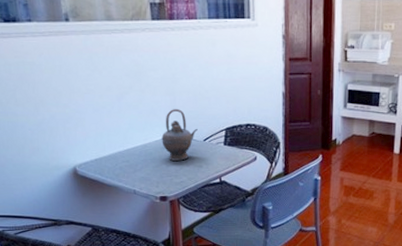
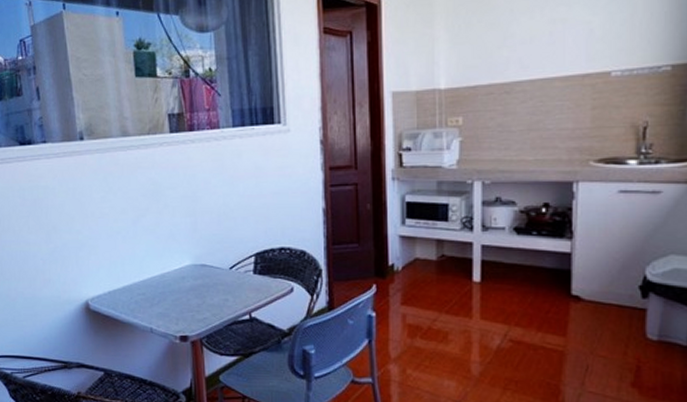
teapot: present [162,109,198,161] -> none [181,232,222,293]

